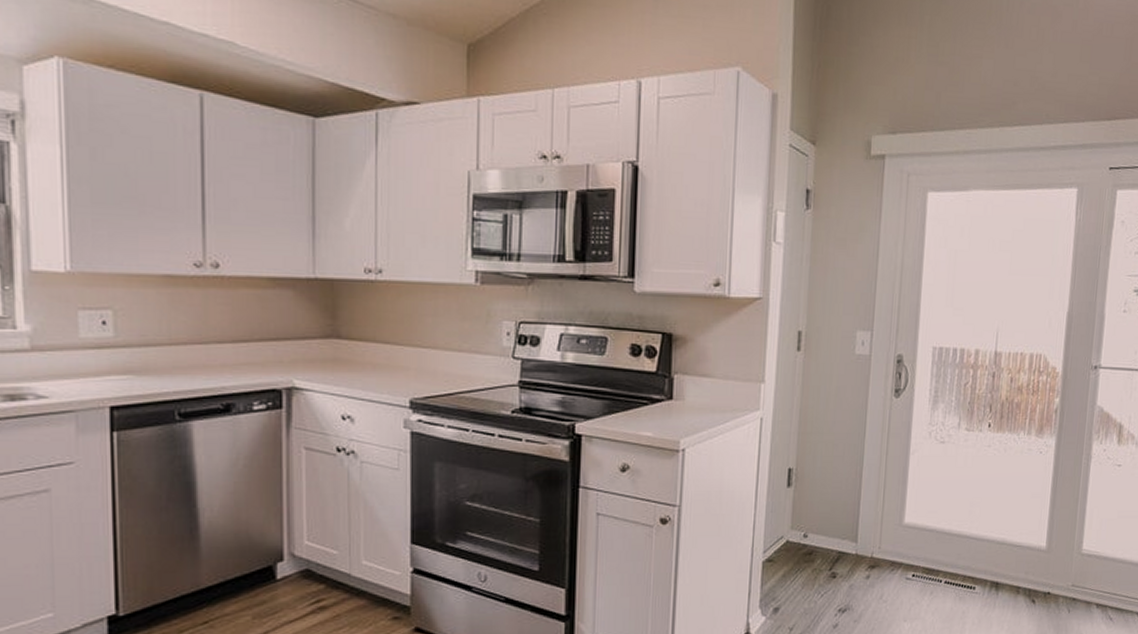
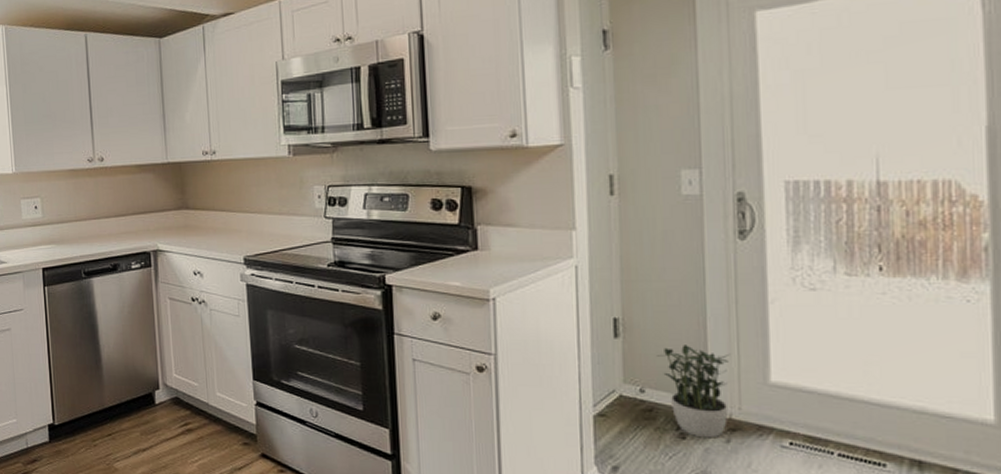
potted plant: none [821,492,877,576] -> present [657,345,730,439]

